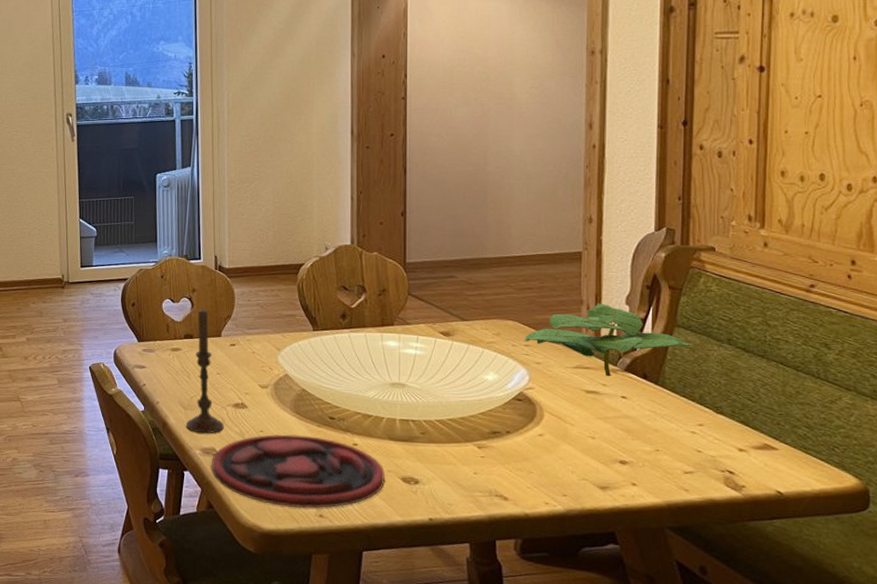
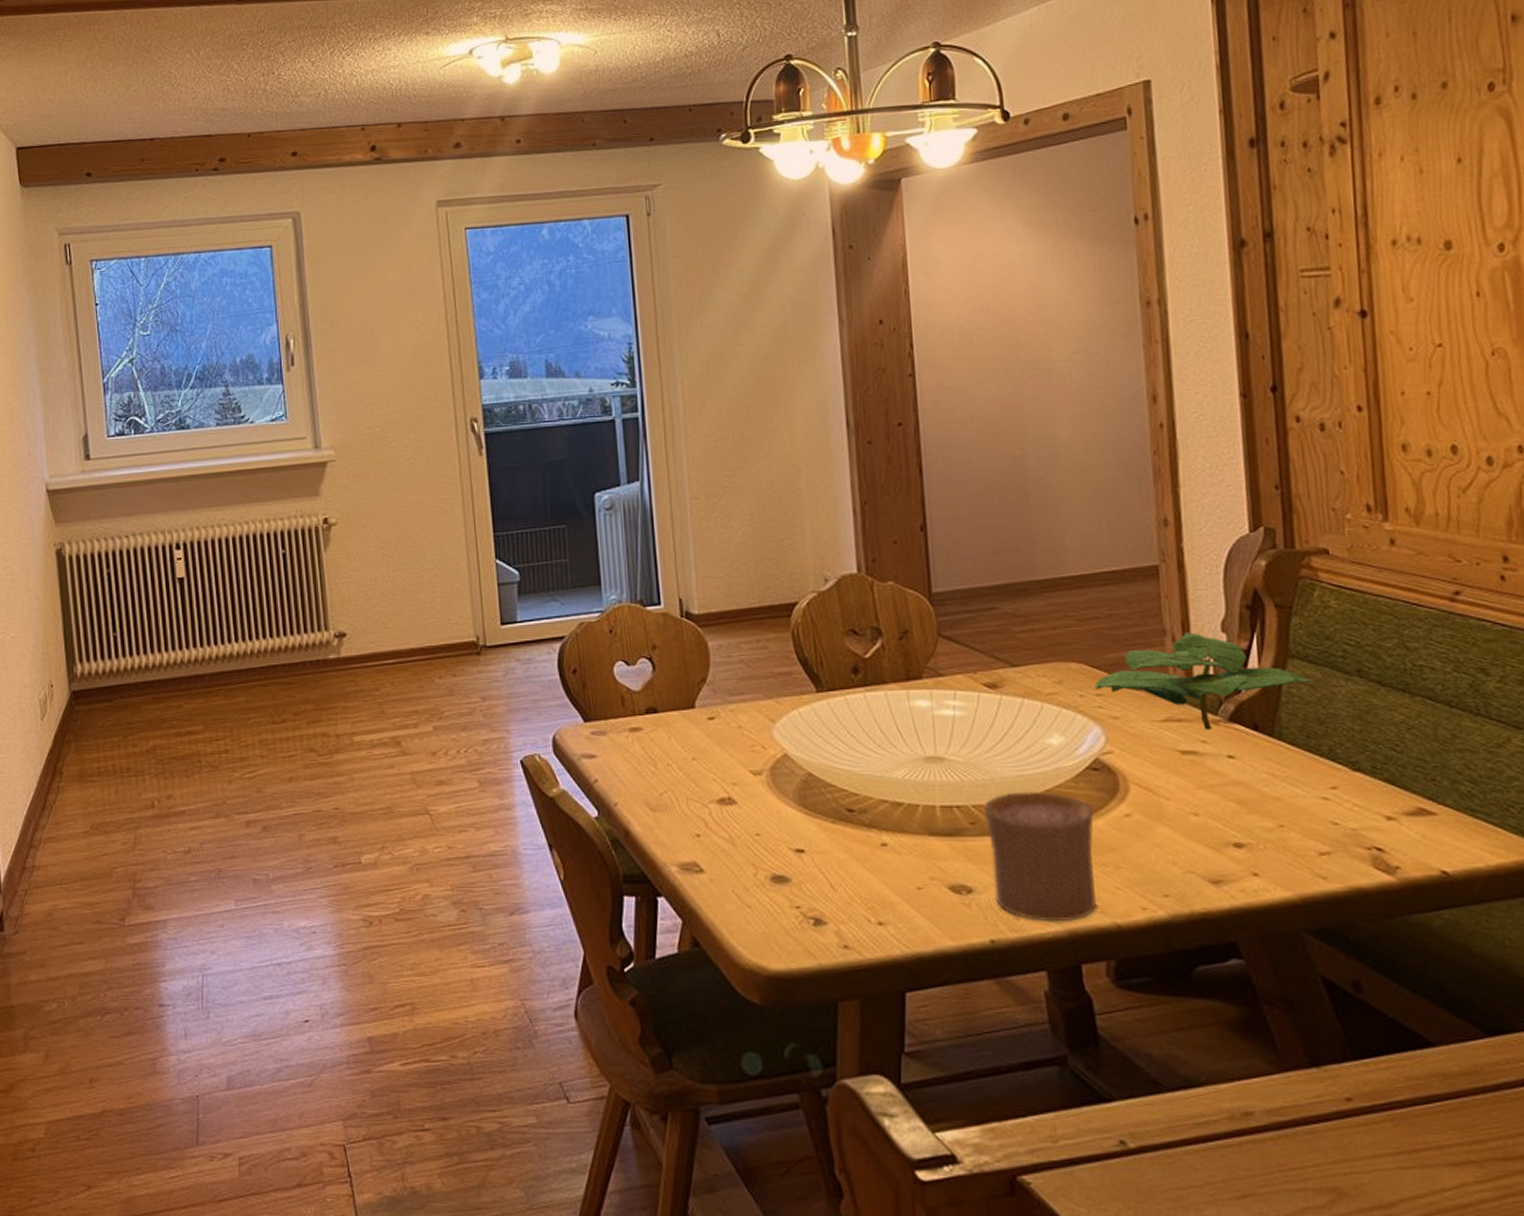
candle: present [186,308,224,434] -> none [656,671,707,843]
plate: present [210,434,386,509] -> none [692,837,929,939]
cup: none [432,412,515,509] -> present [984,791,1096,922]

